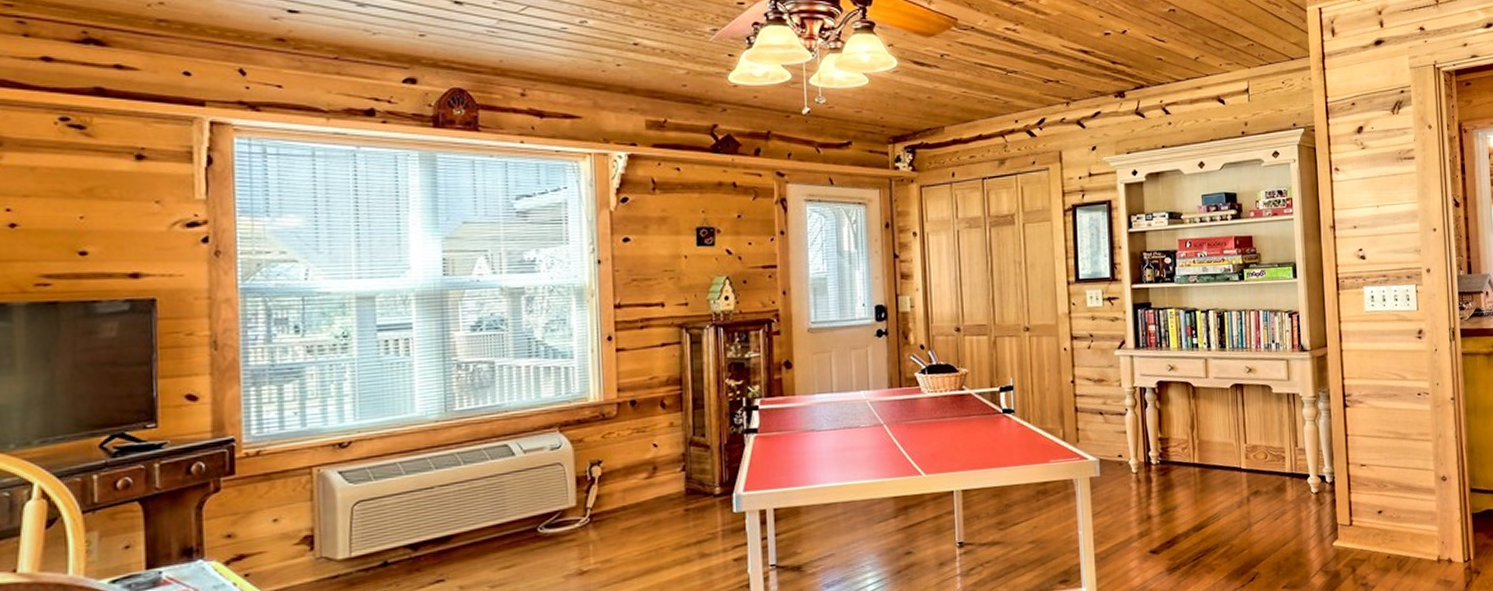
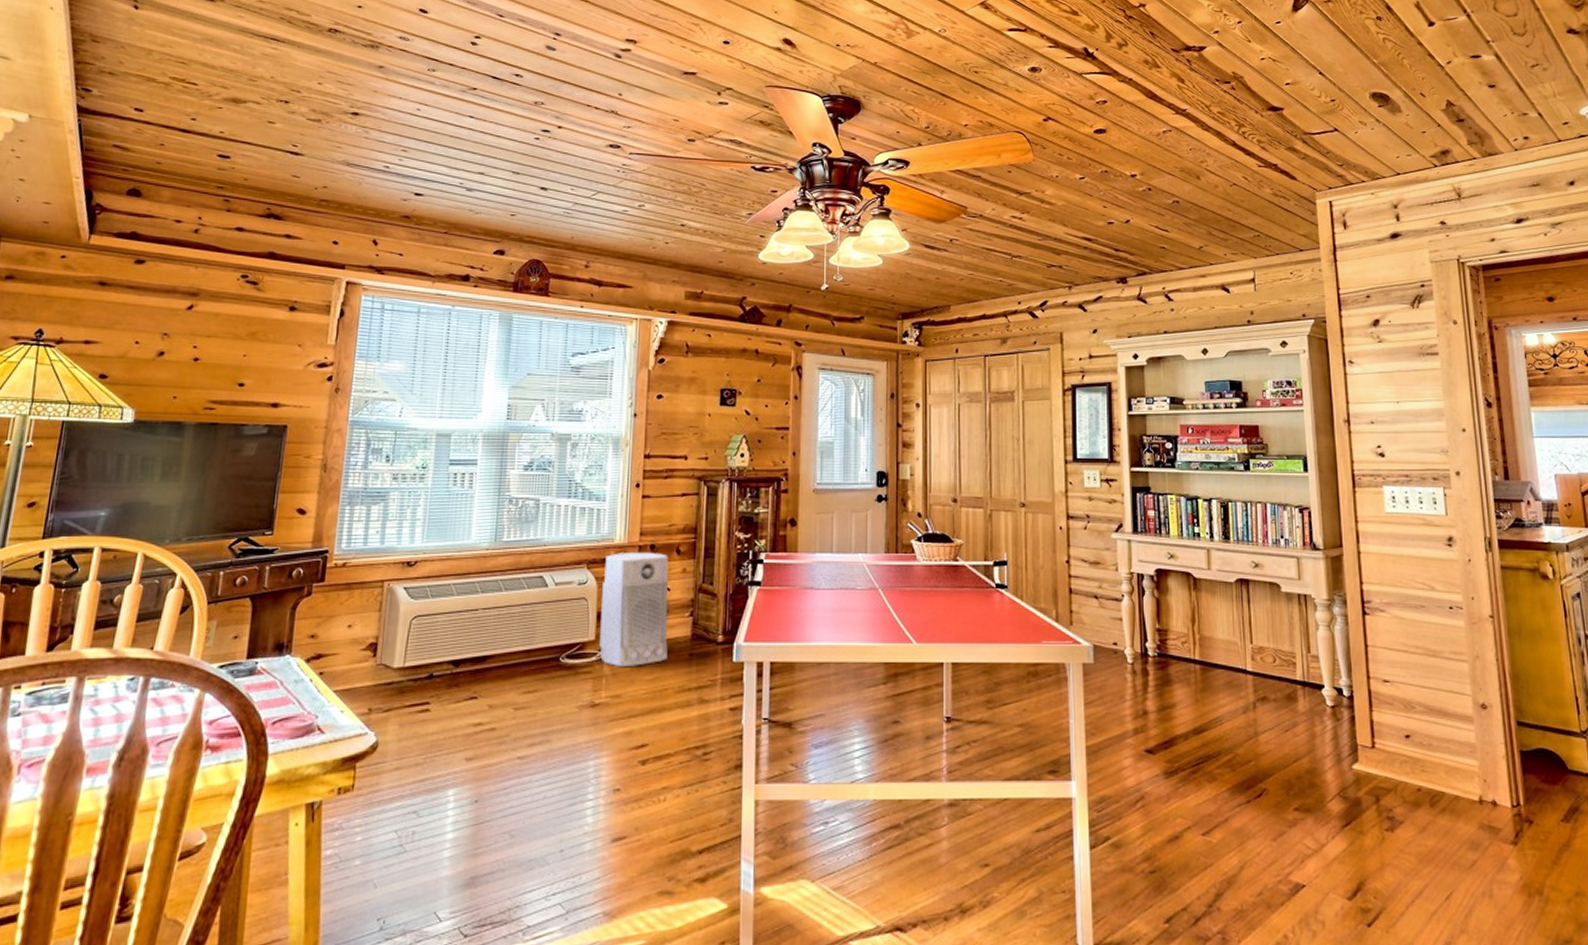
air purifier: none [579,408,661,531] -> present [599,551,669,668]

